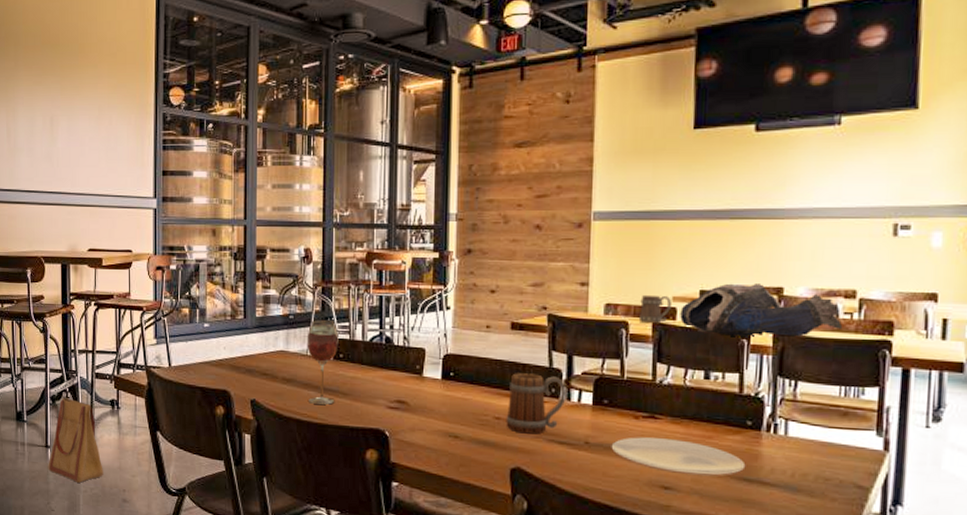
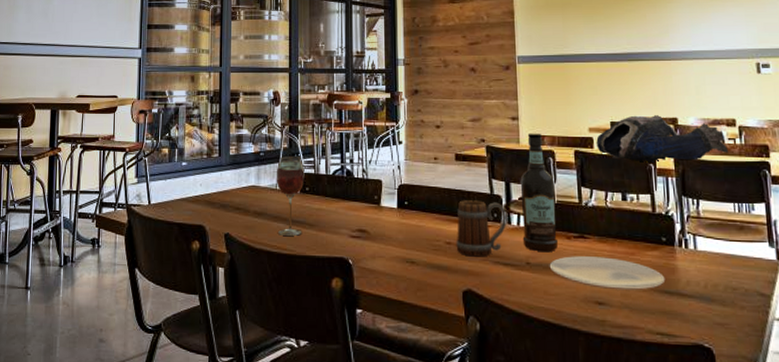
shopping bag: present [48,398,103,483] -> none [26,238,82,324]
root beer: none [582,300,626,432] -> present [520,133,559,252]
beer mug: present [638,294,671,324] -> none [562,126,588,153]

